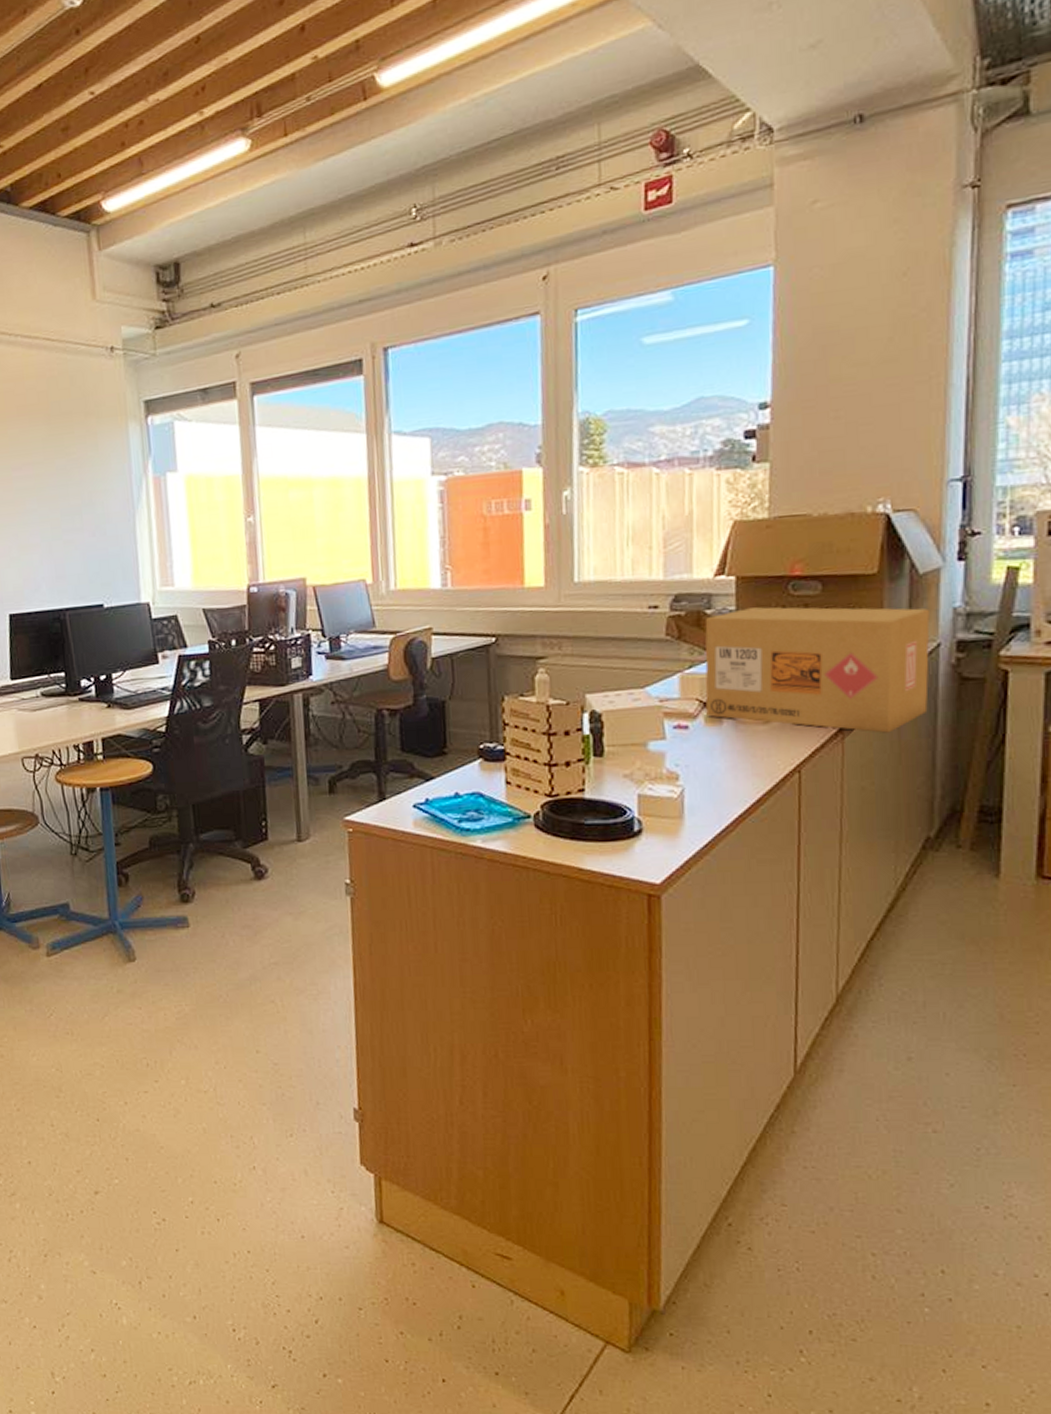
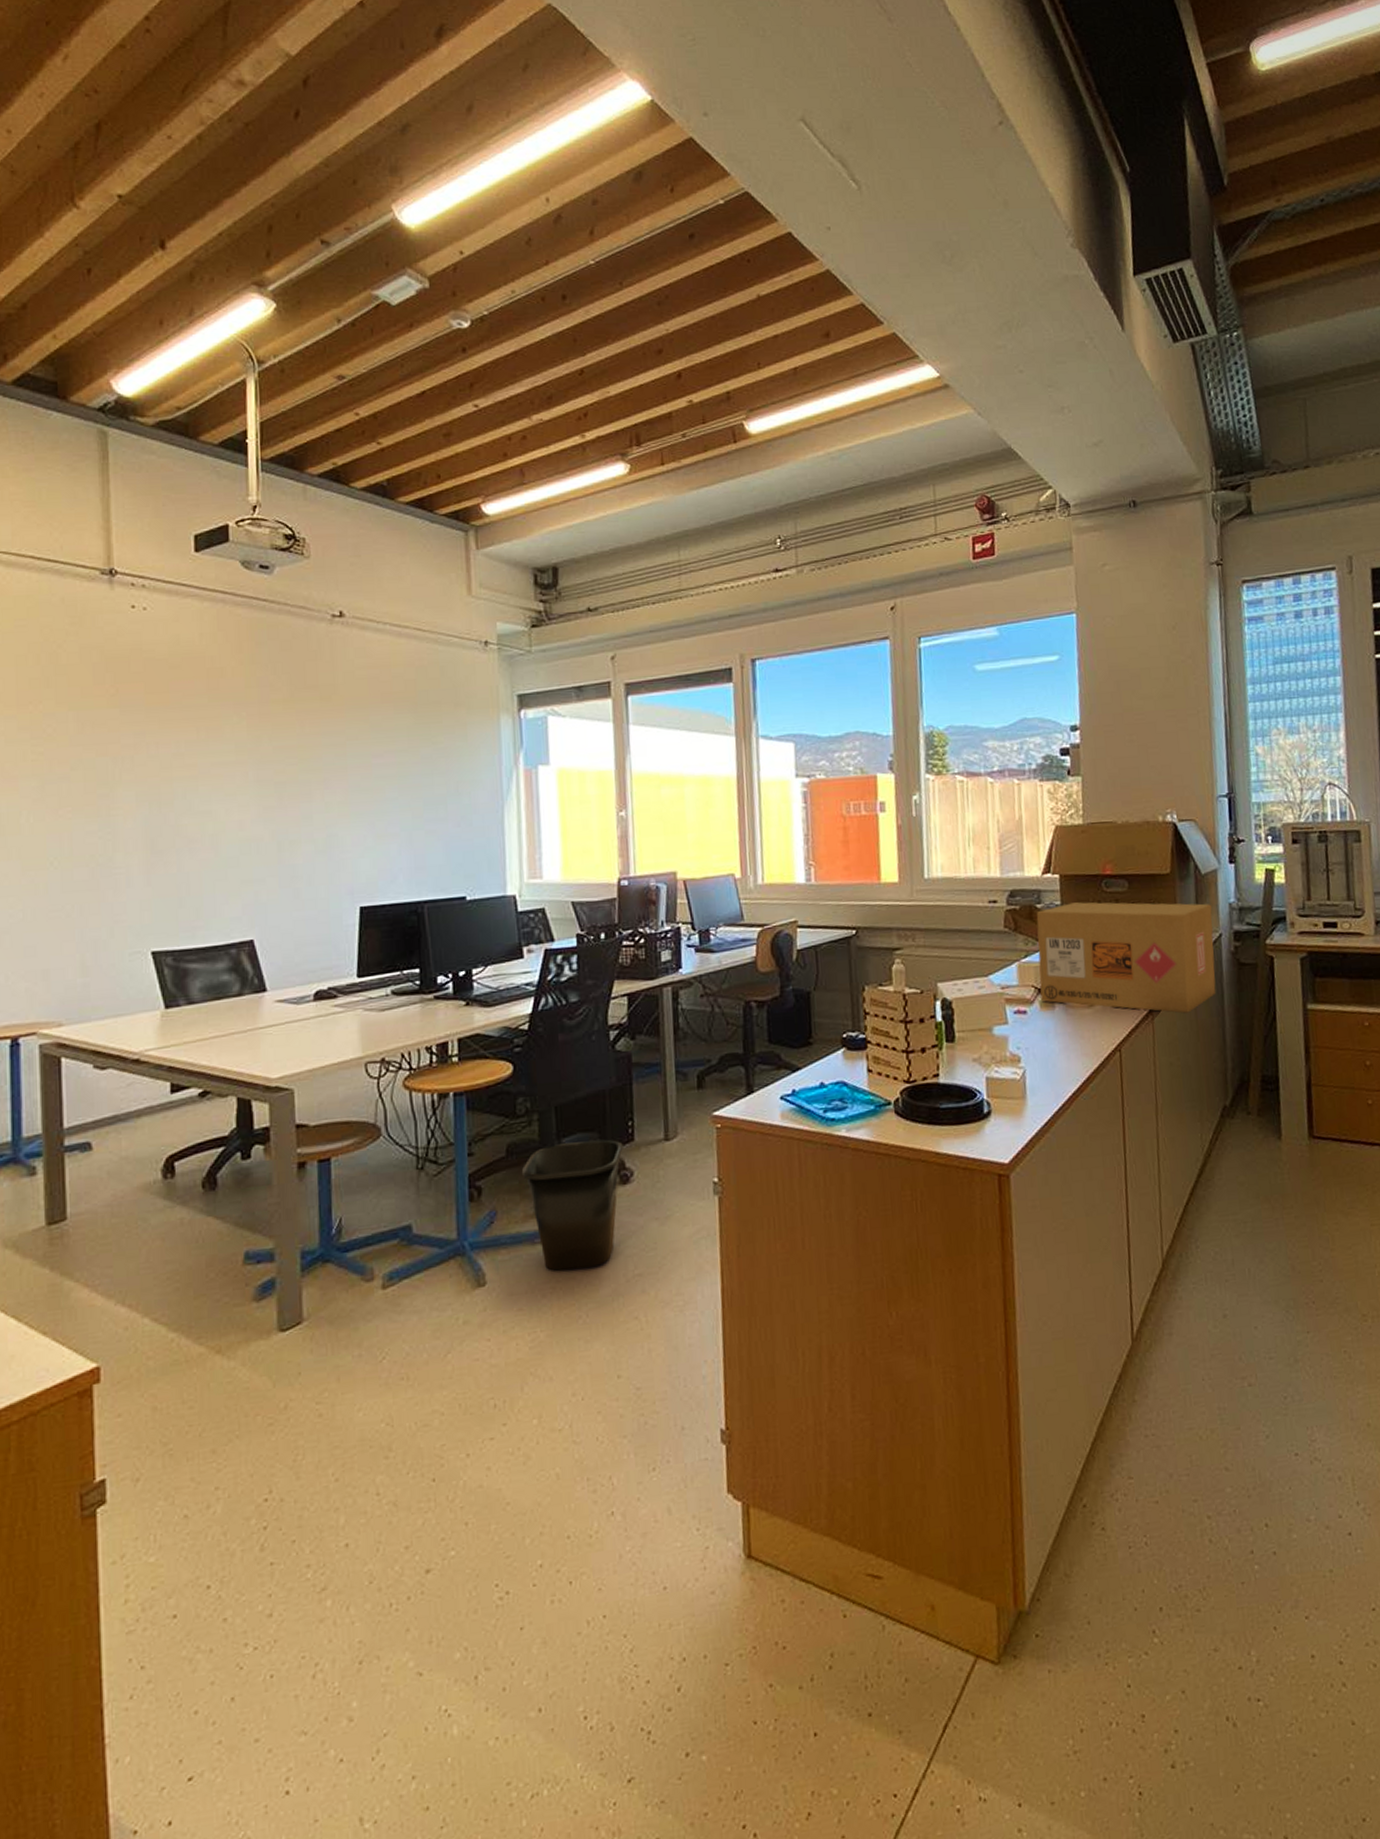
waste bin: none [163,837,258,954] -> present [521,1139,624,1271]

